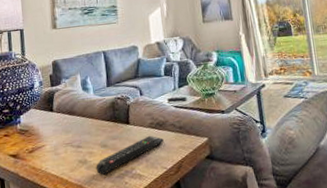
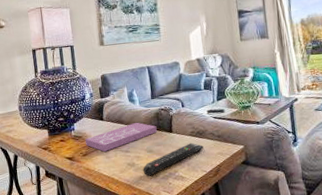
book: none [31,113,113,148] -> present [85,122,157,152]

